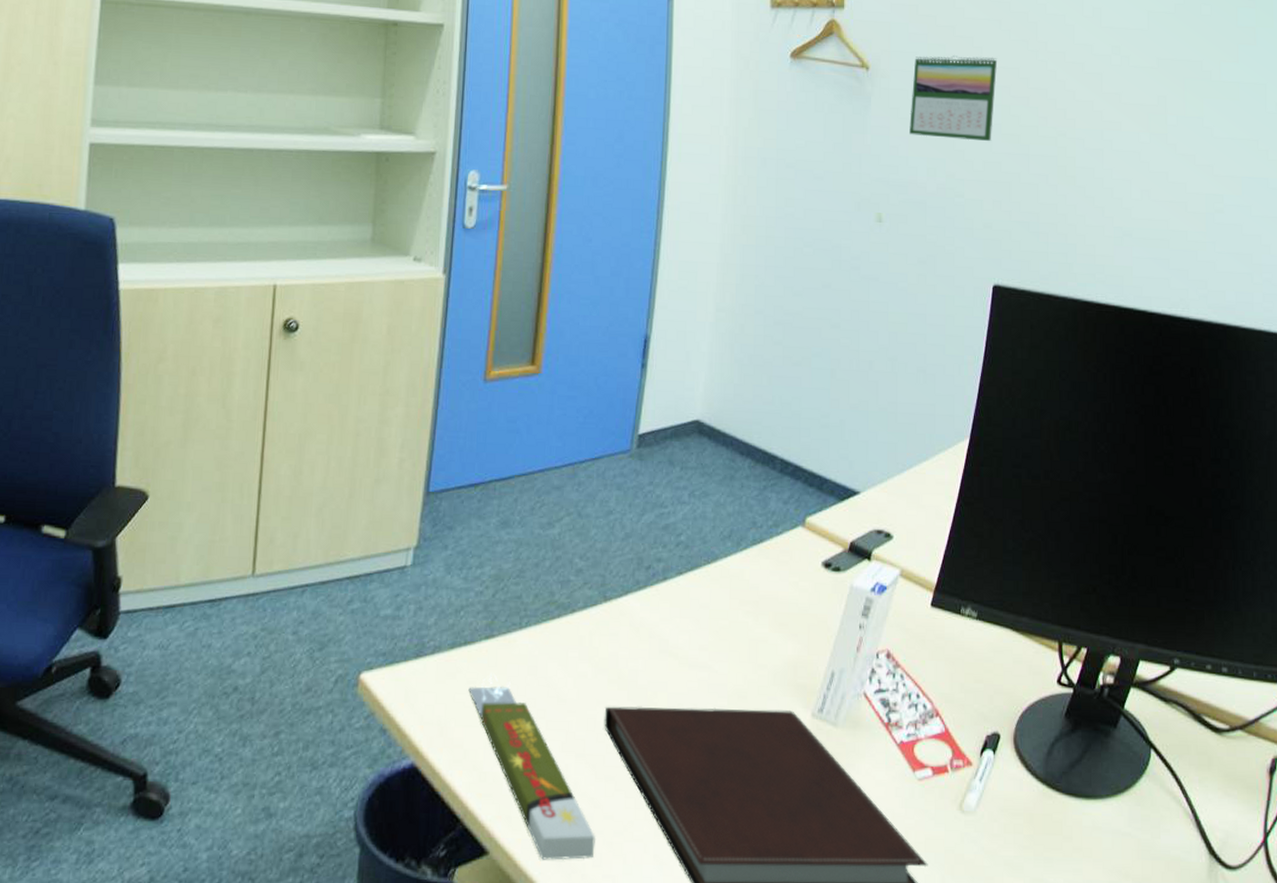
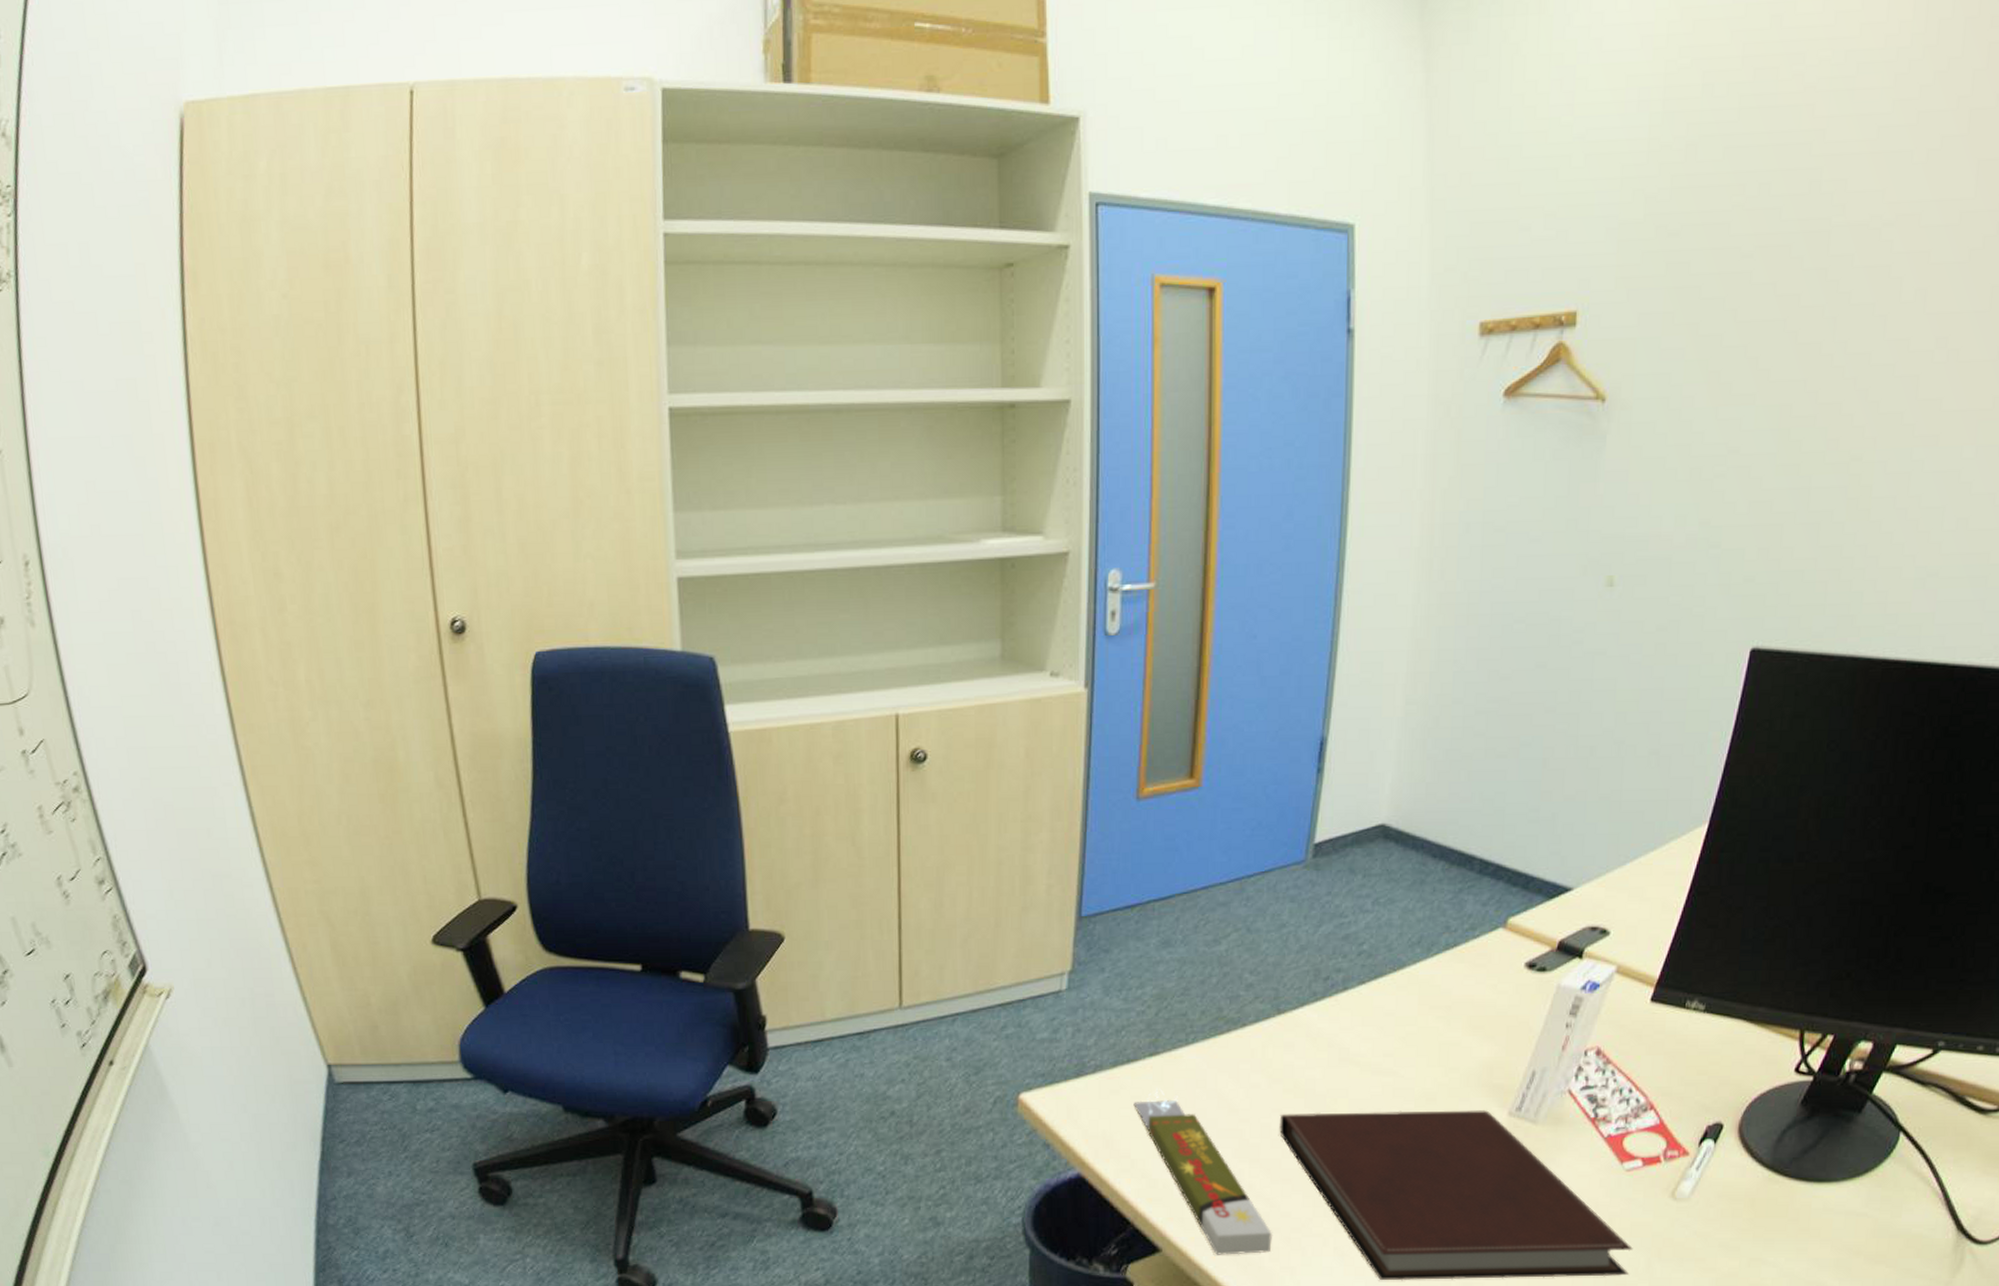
calendar: present [909,55,998,142] -> none [1654,370,1778,478]

